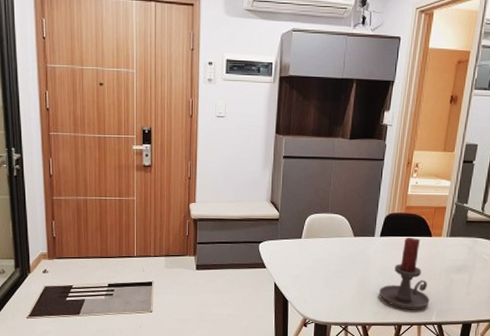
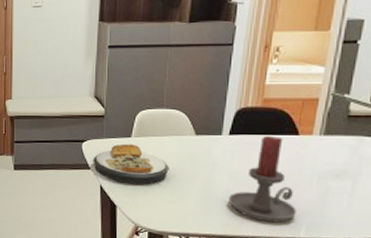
plate: none [268,244,333,281] -> present [93,144,169,185]

